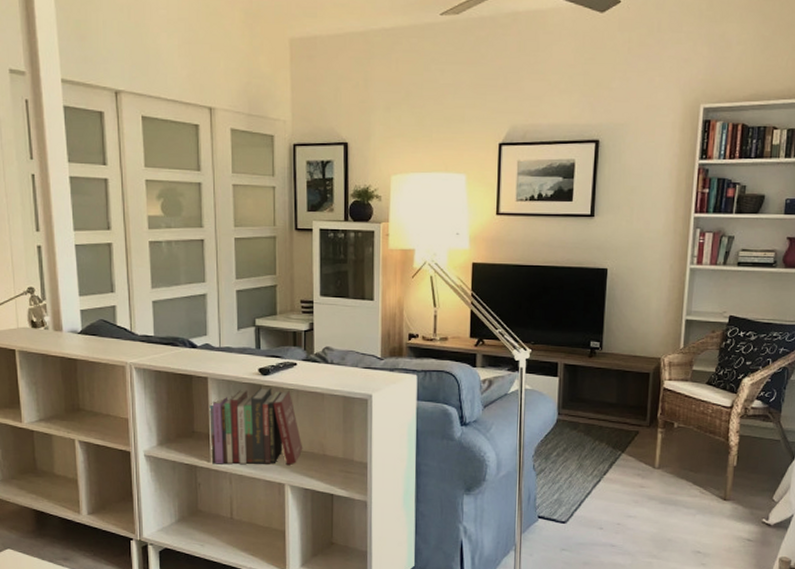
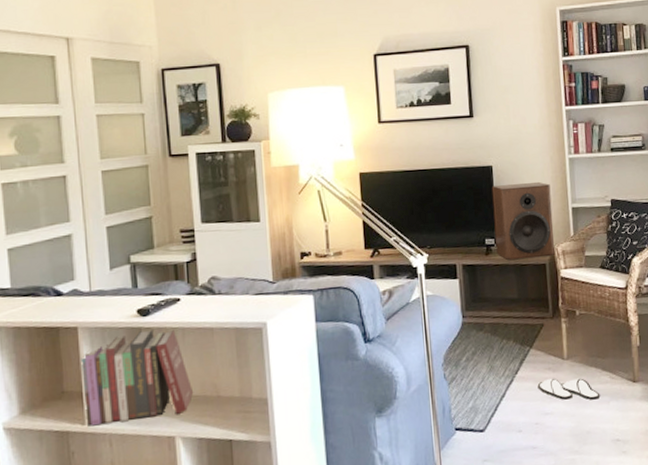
speaker: none [600,289,666,366] -> present [491,181,555,261]
slippers: none [624,484,687,511] -> present [537,378,601,400]

